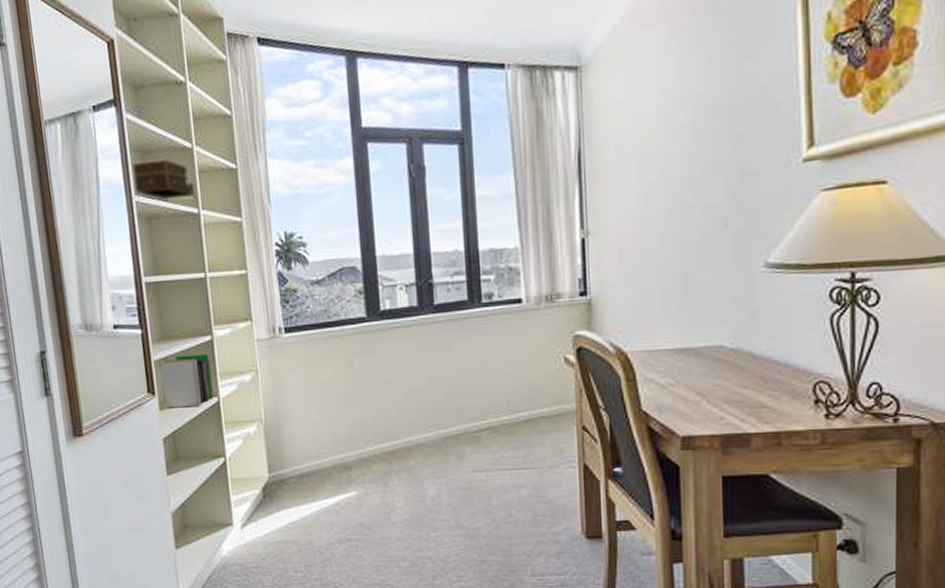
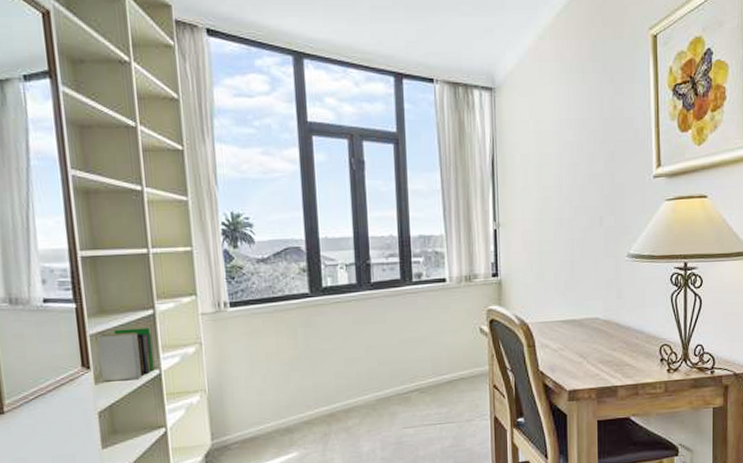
decorative box: present [131,158,195,200] -> none [68,135,138,176]

